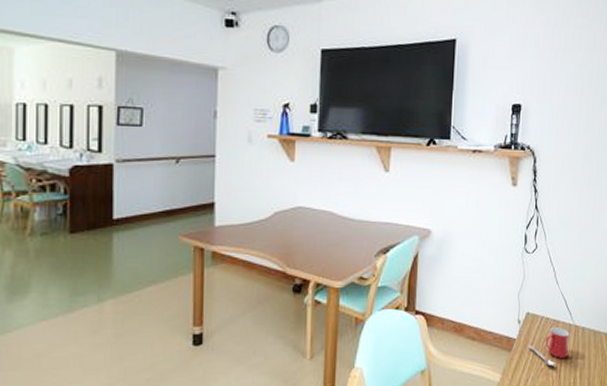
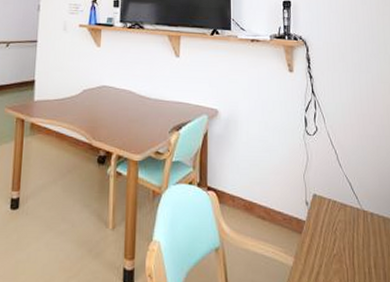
mug: present [528,327,570,367] -> none [318,211,360,253]

